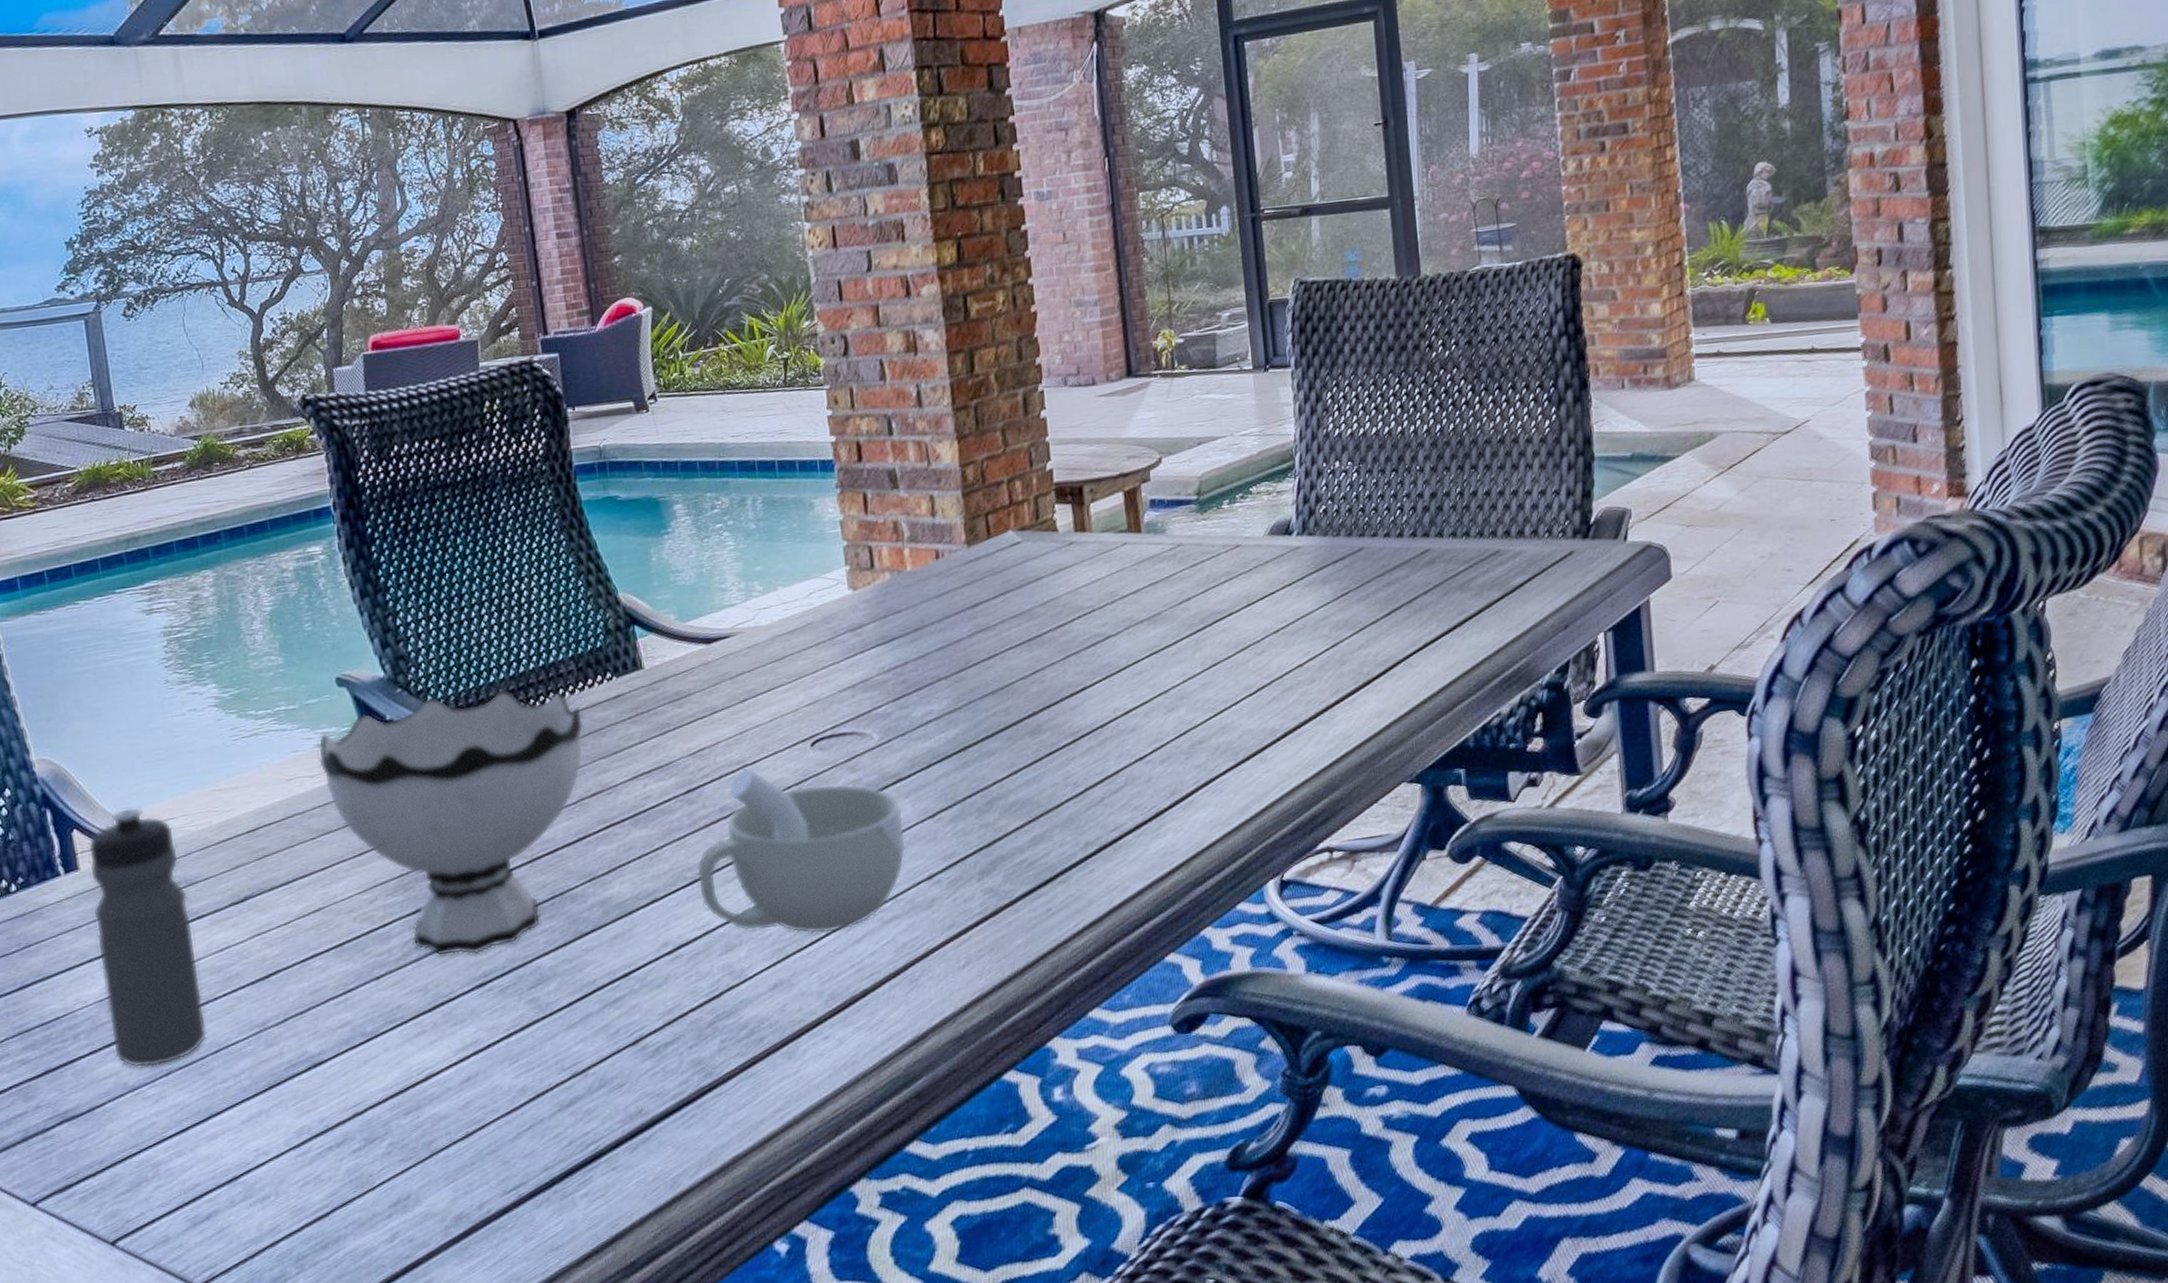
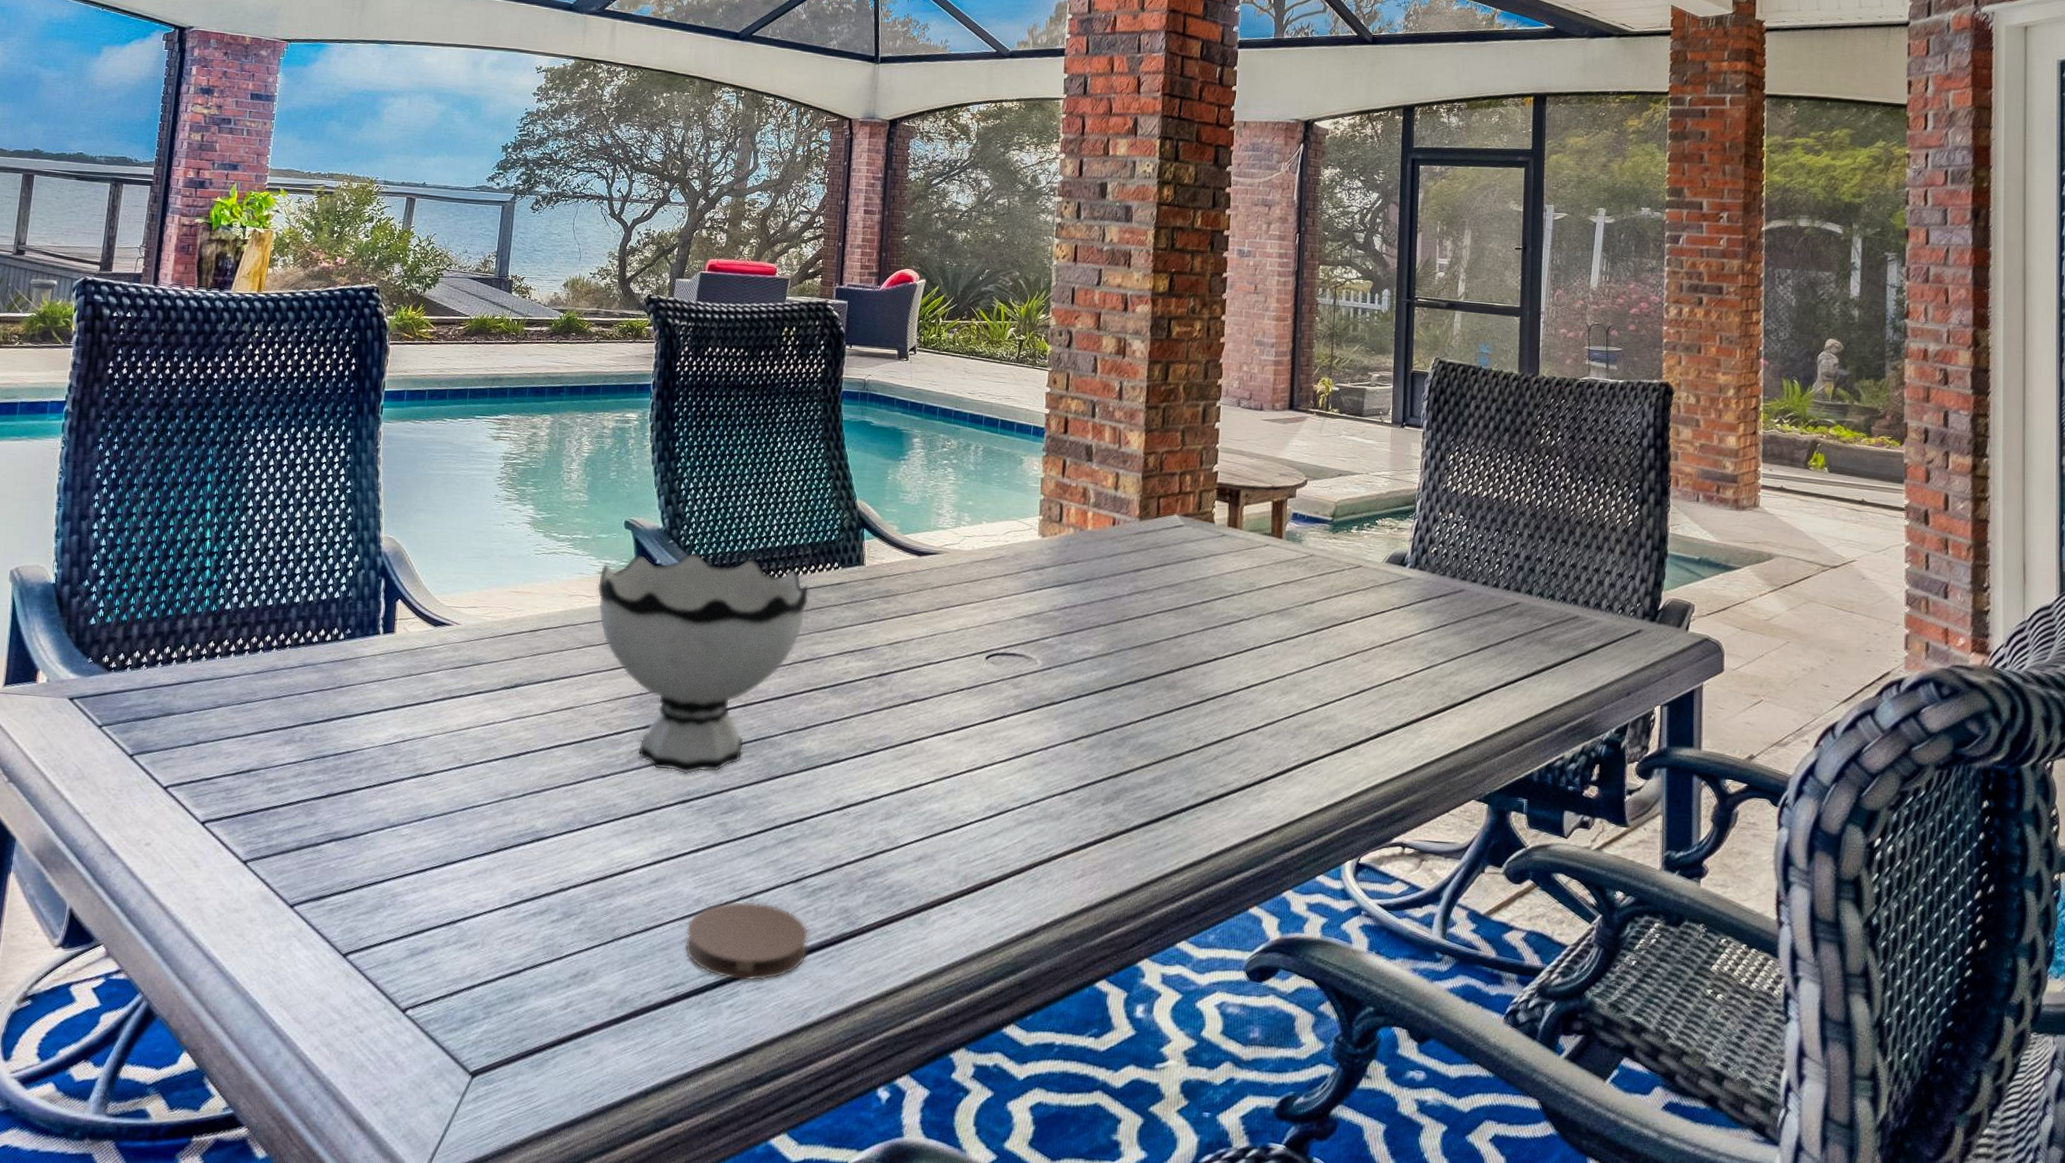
water bottle: present [87,806,208,1068] -> none [384,590,474,811]
coaster: none [514,1075,664,1167] -> present [684,901,809,982]
cup: present [696,766,906,934] -> none [873,664,1050,823]

